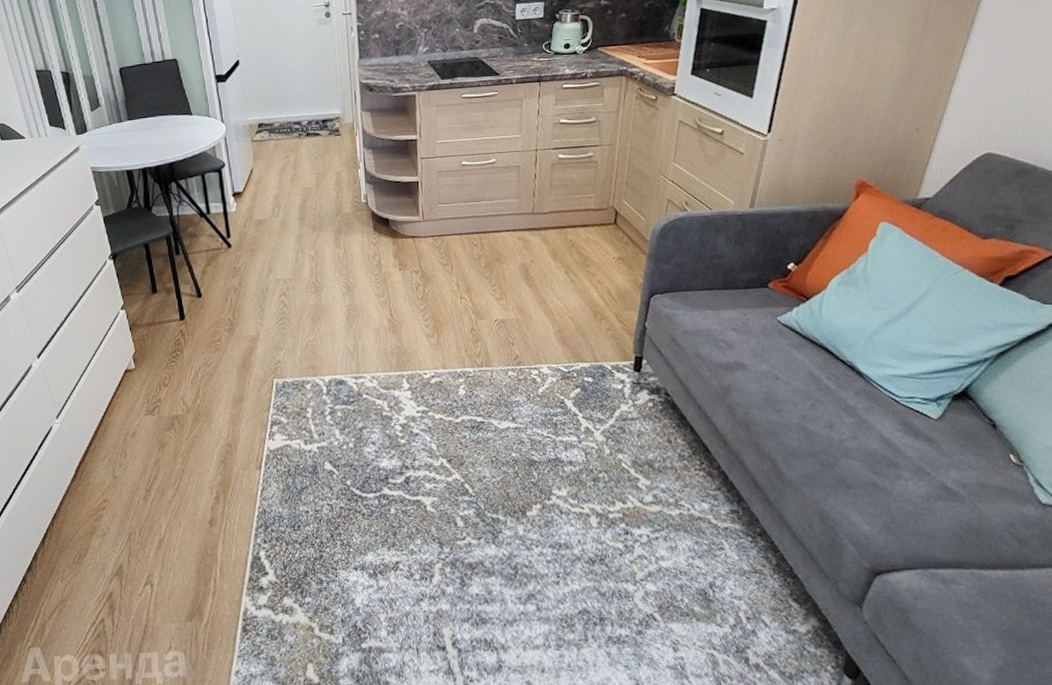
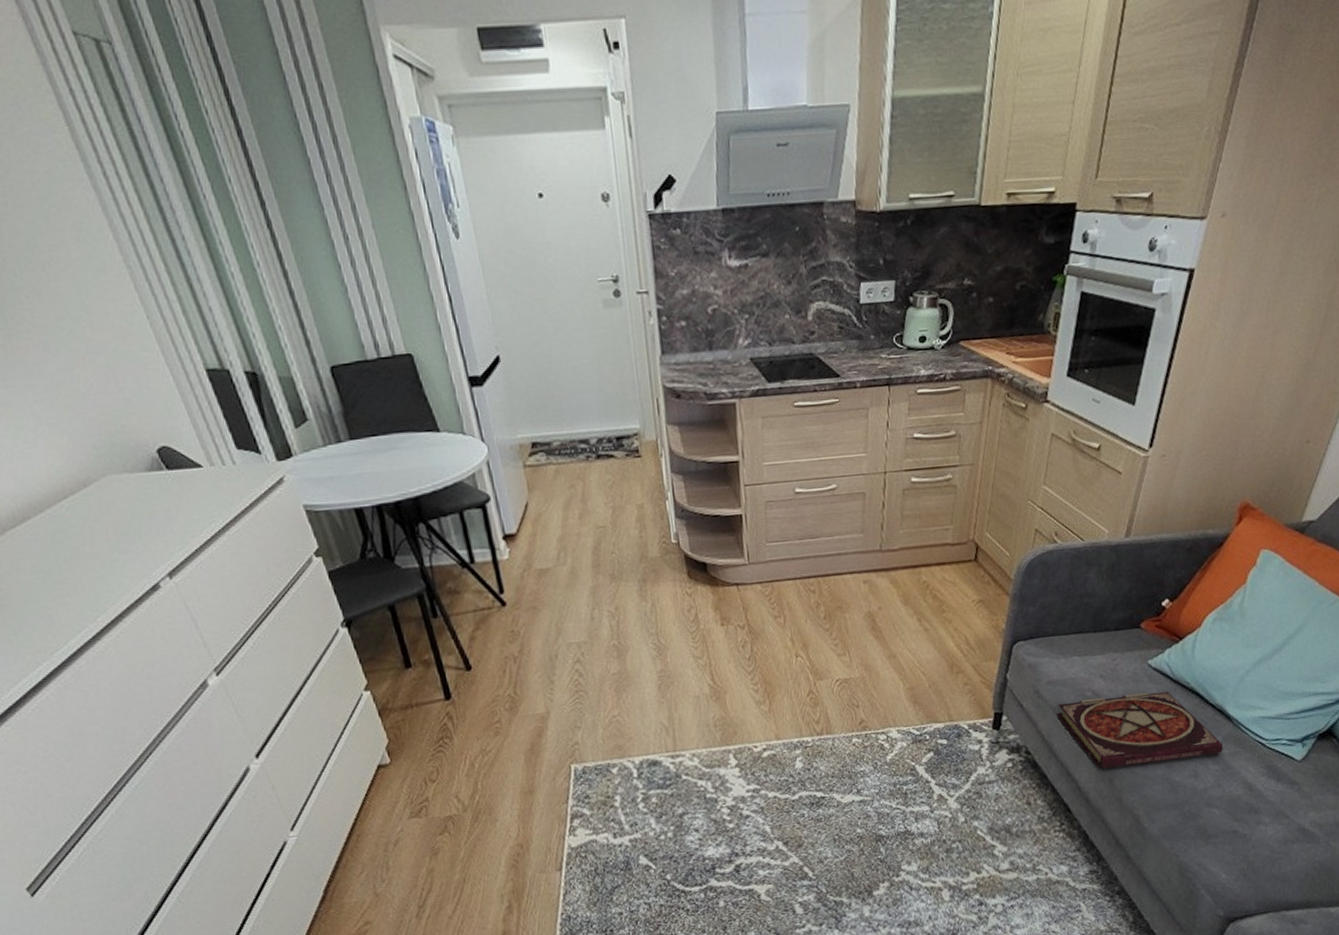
book: none [693,345,856,414] -> present [1057,691,1223,769]

